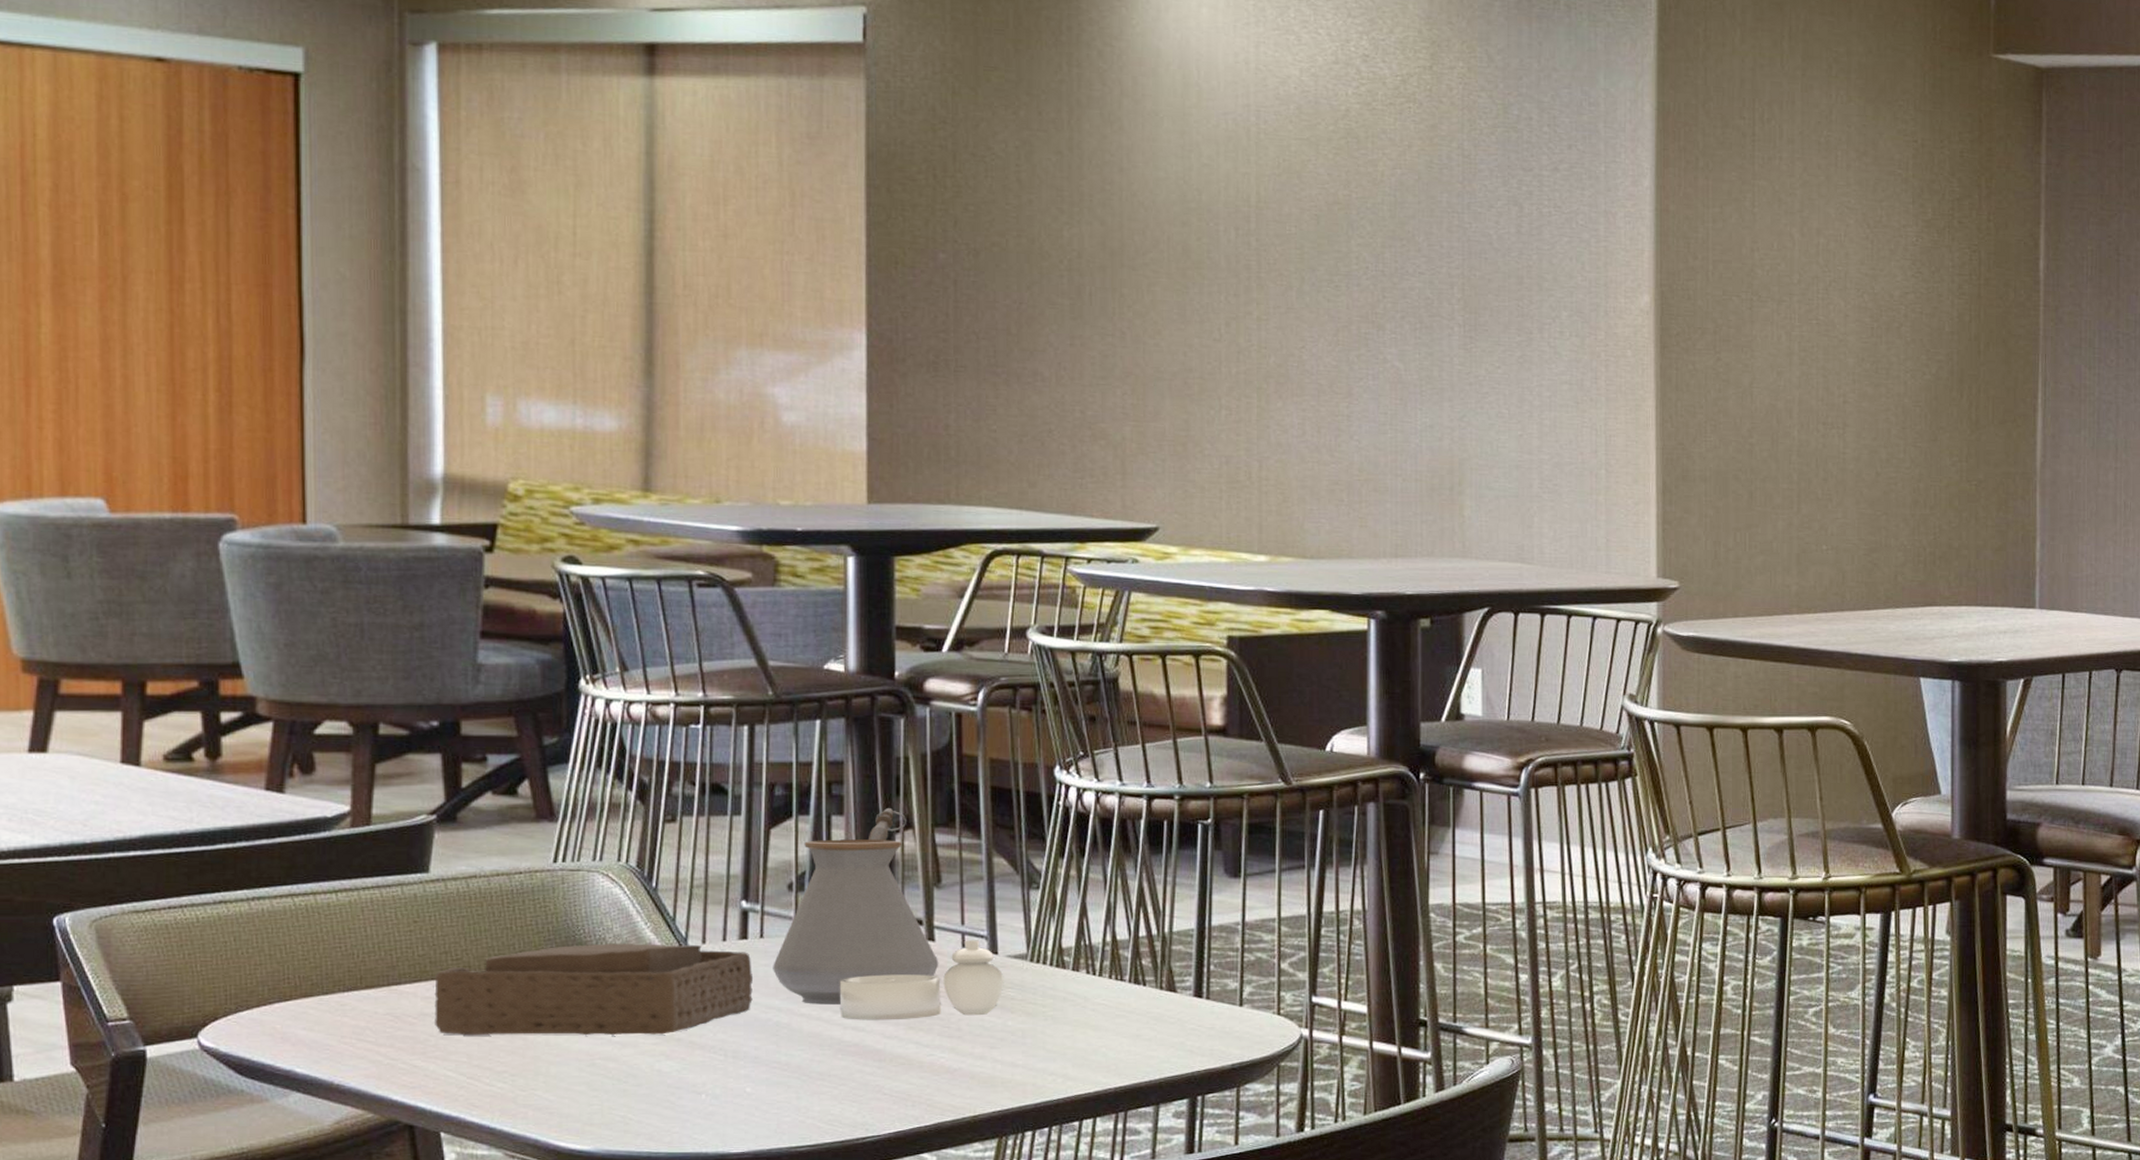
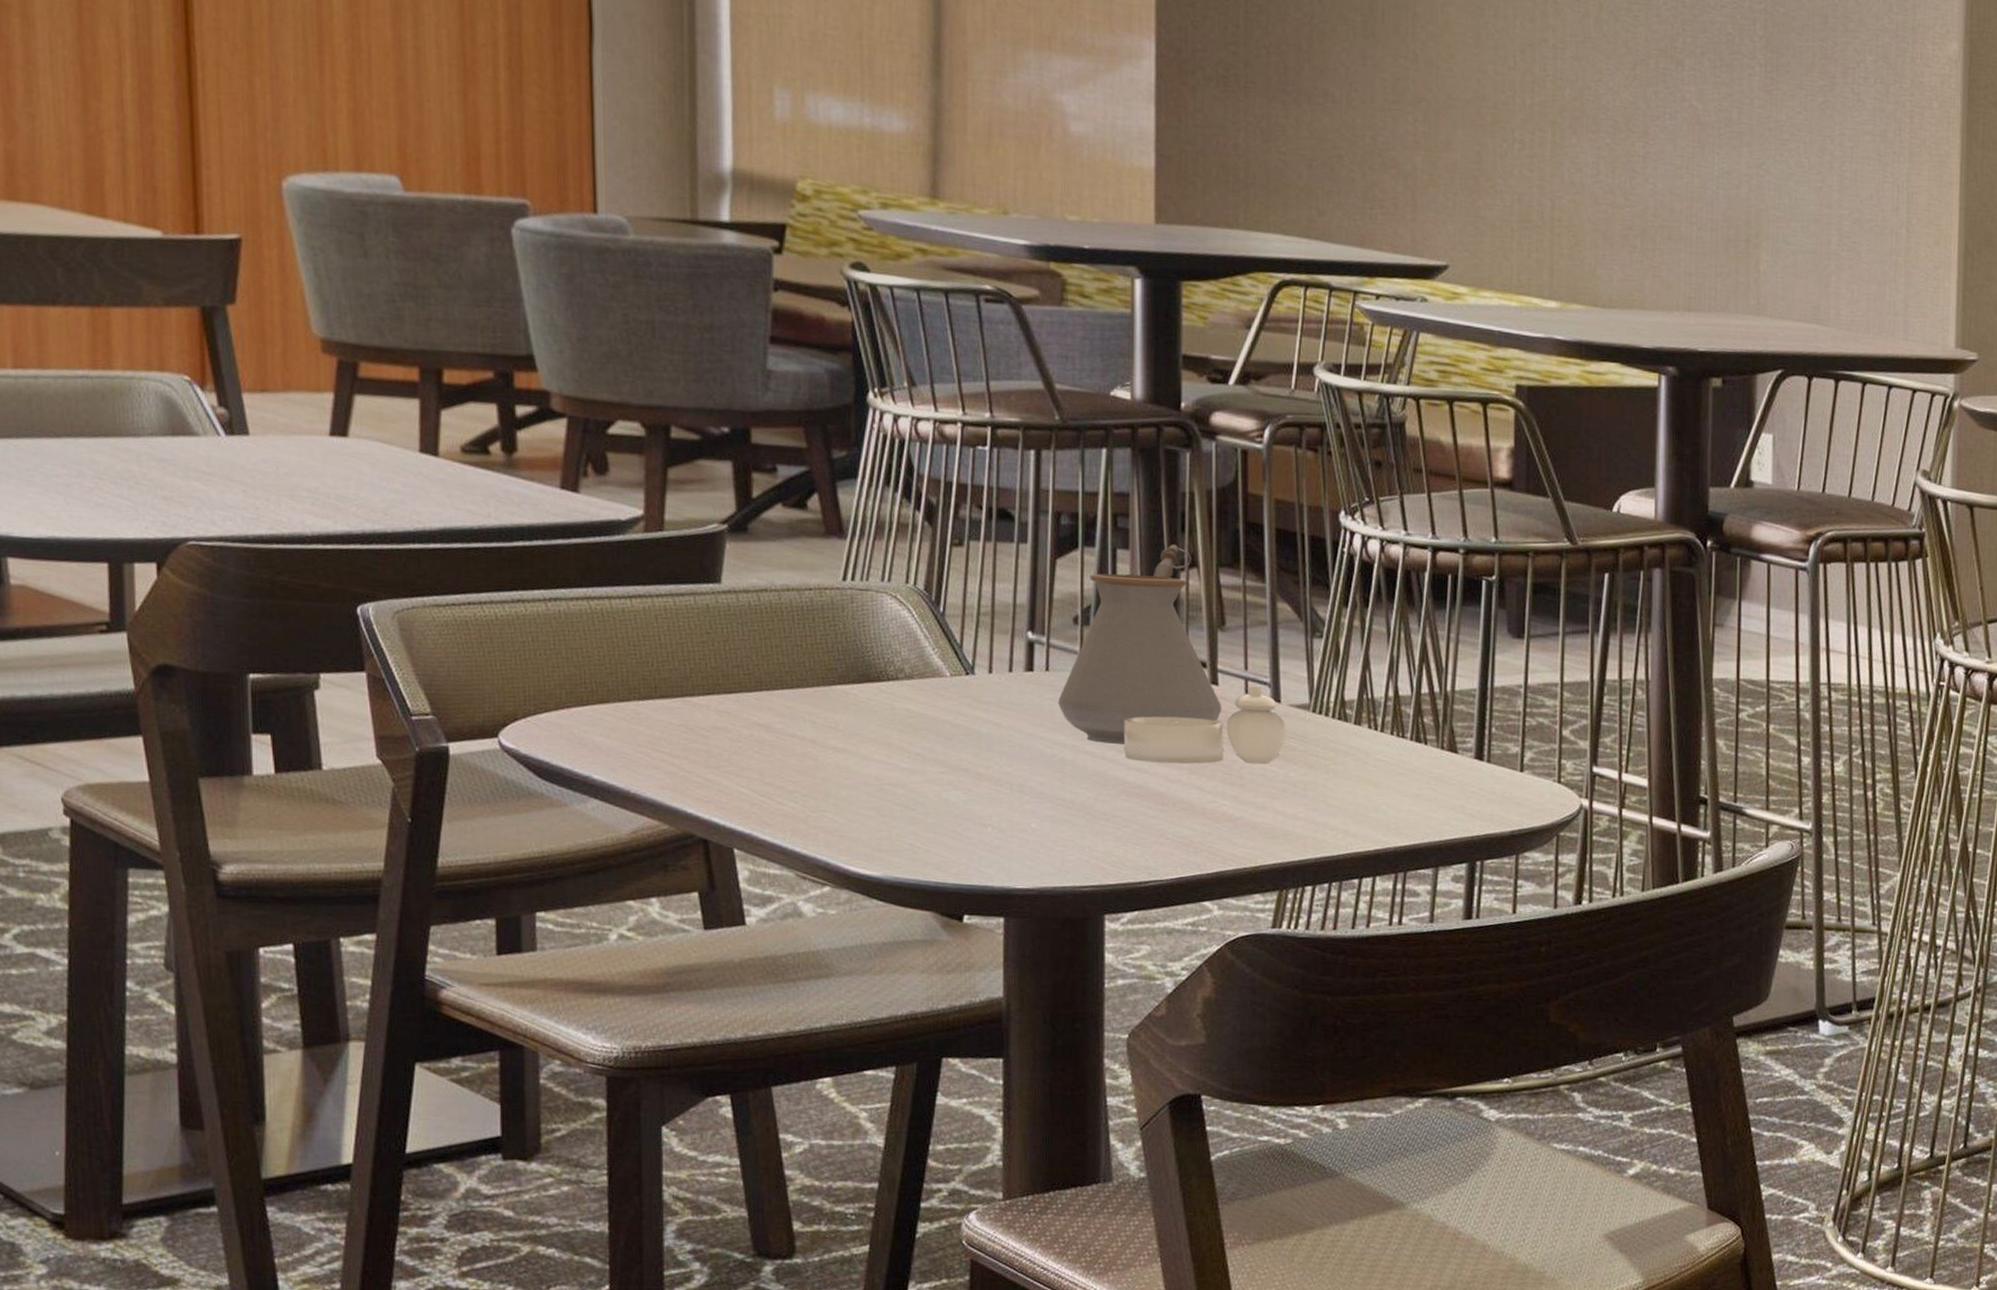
napkin holder: present [434,943,754,1036] -> none [727,667,1039,764]

